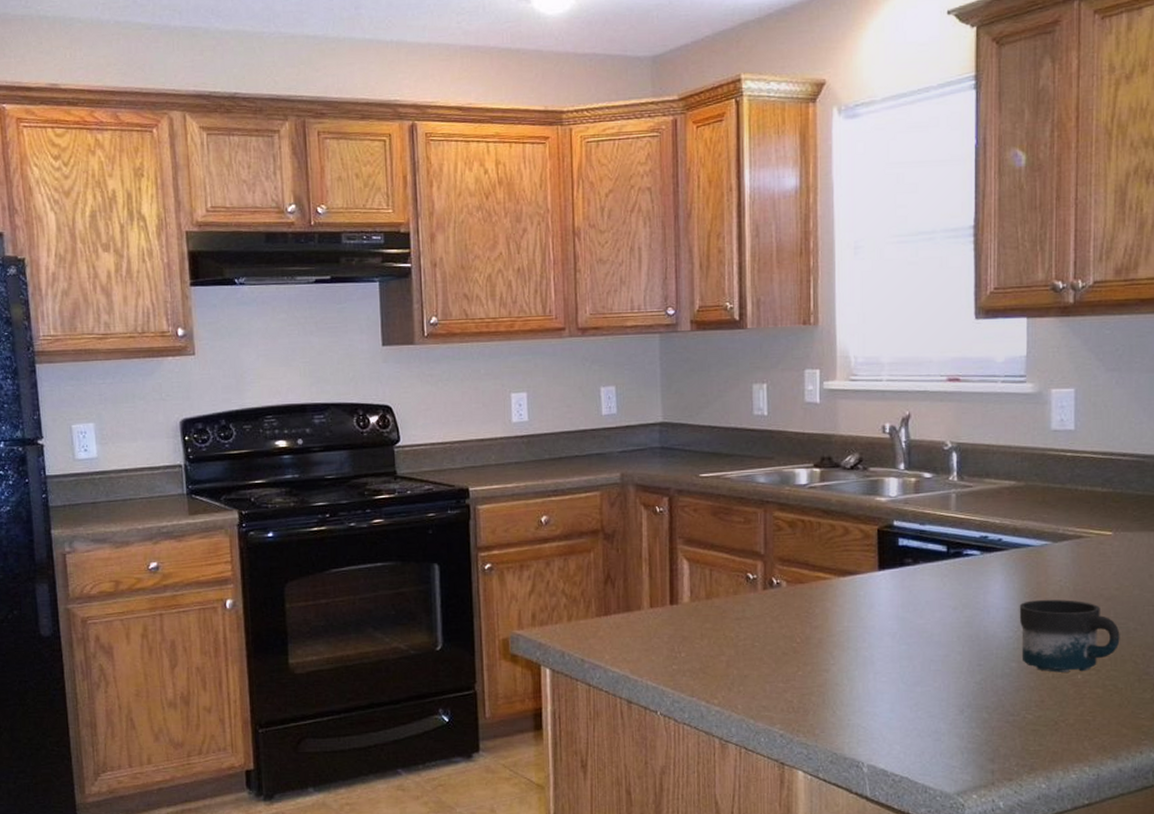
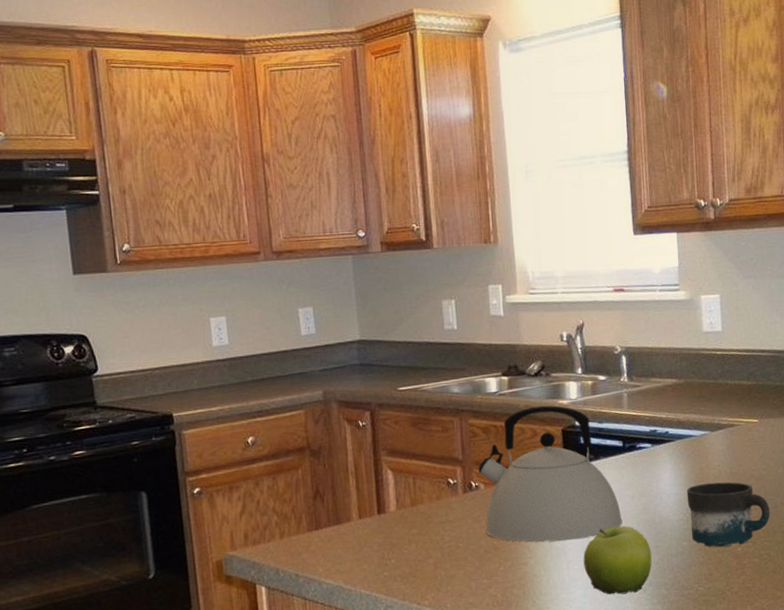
kettle: none [781,501,941,650] -> present [478,405,623,543]
fruit: none [893,638,973,714] -> present [583,525,652,595]

